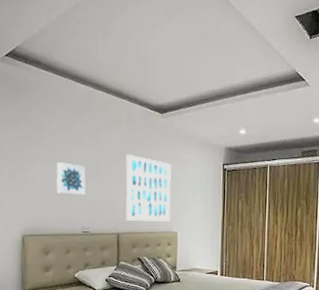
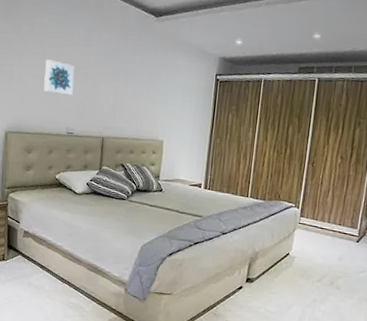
wall art: present [126,154,171,222] -> none [112,56,163,129]

